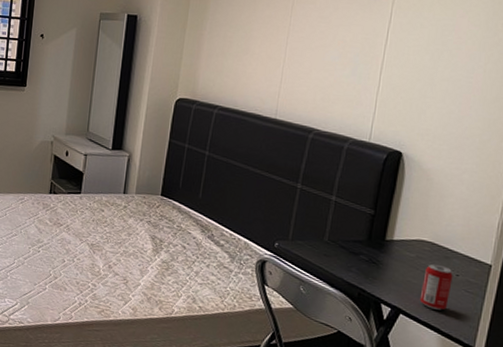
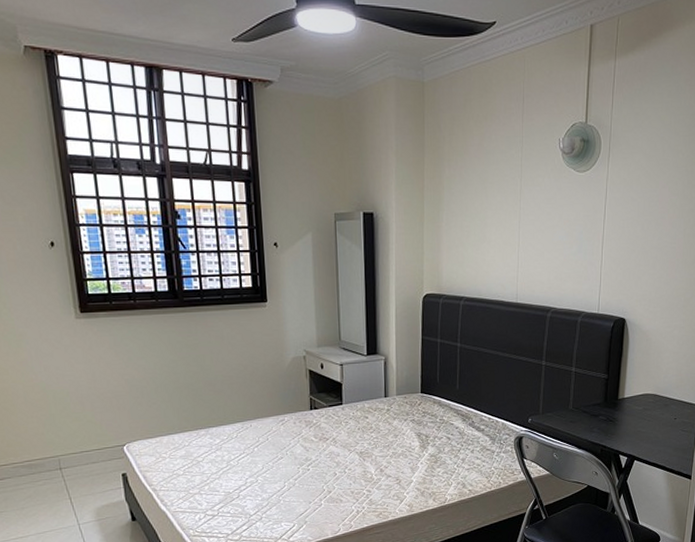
beverage can: present [419,263,453,310] -> none [648,412,672,451]

